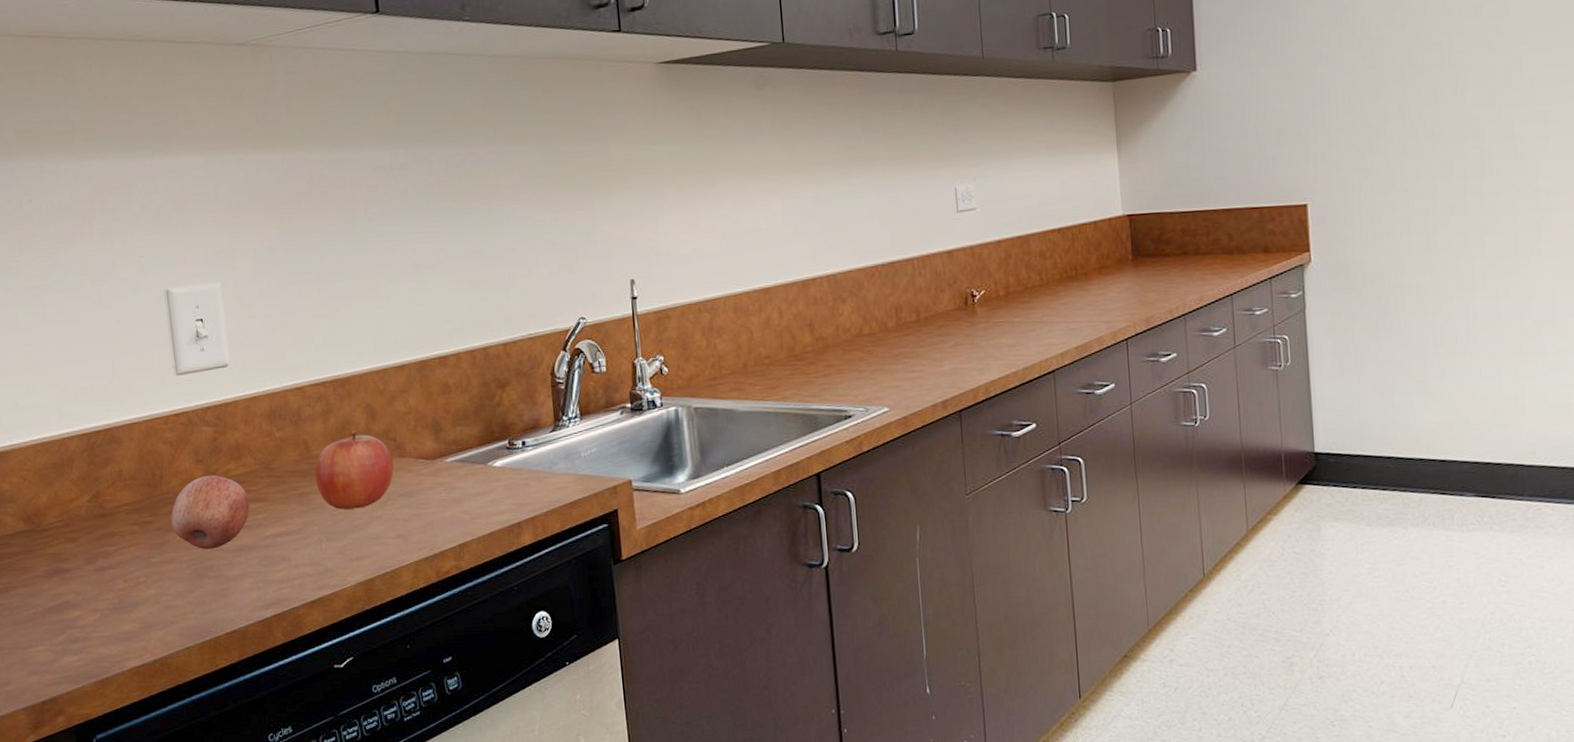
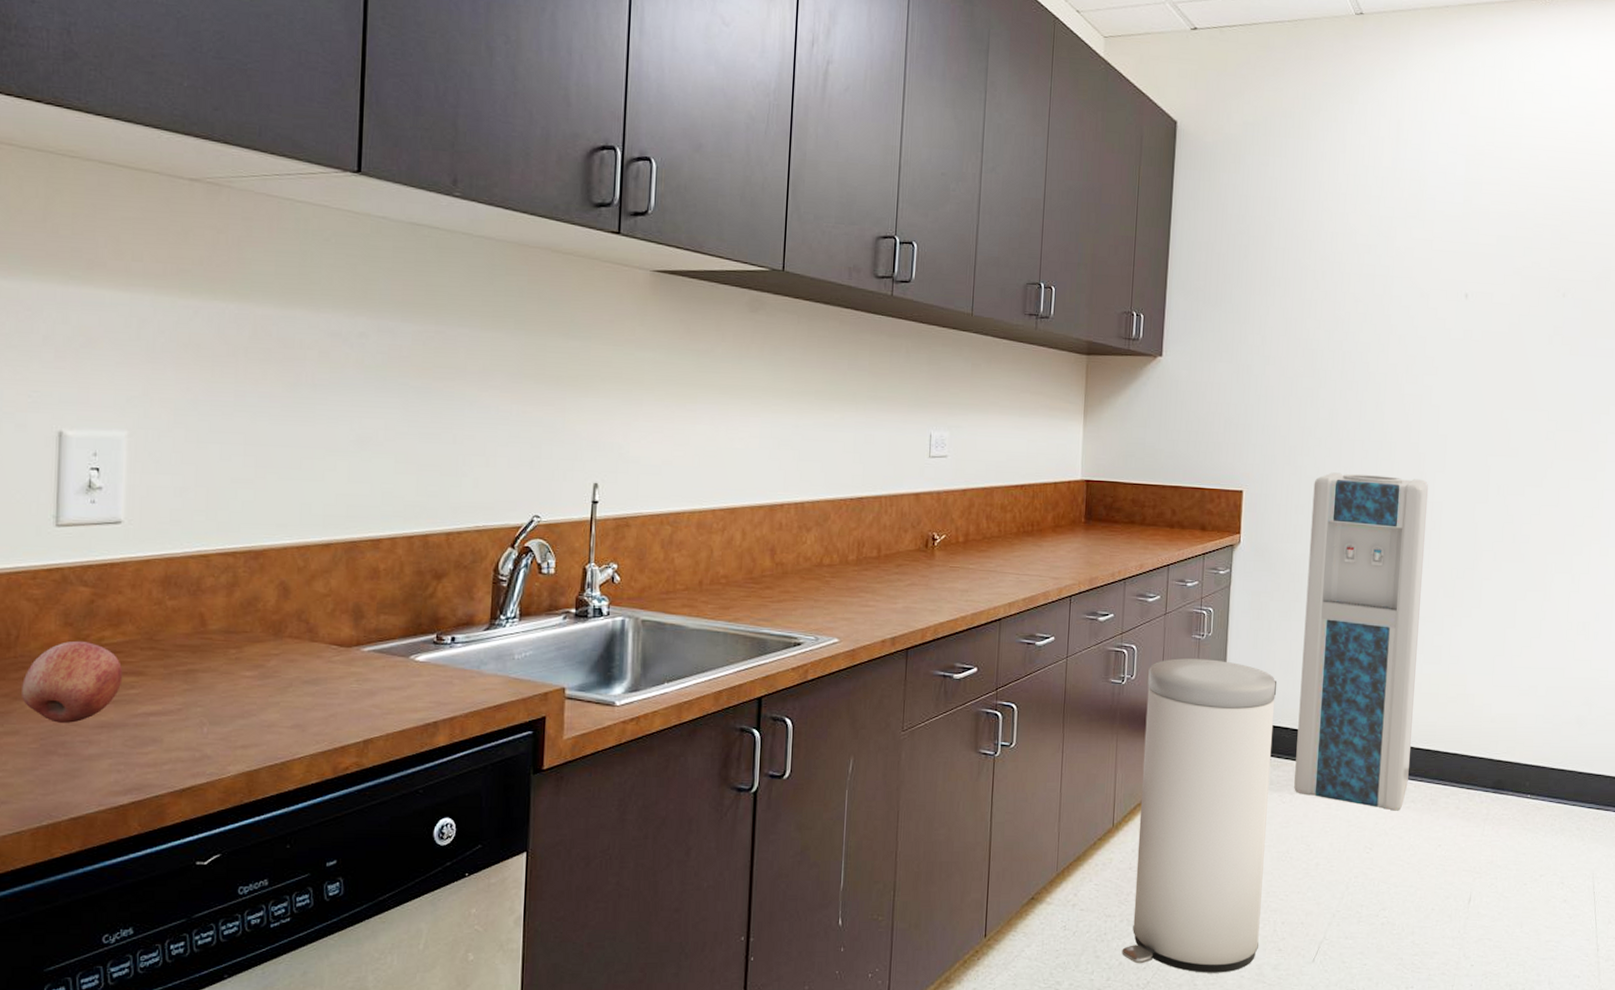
fruit: present [314,430,394,510] -> none [207,607,302,692]
pedal bin: none [1223,390,1385,725] -> present [1122,658,1277,973]
water cooler: none [1390,165,1544,538] -> present [1294,472,1429,811]

